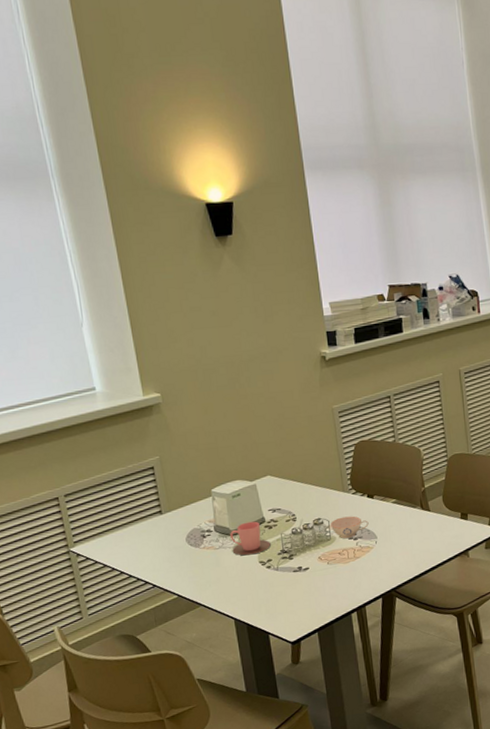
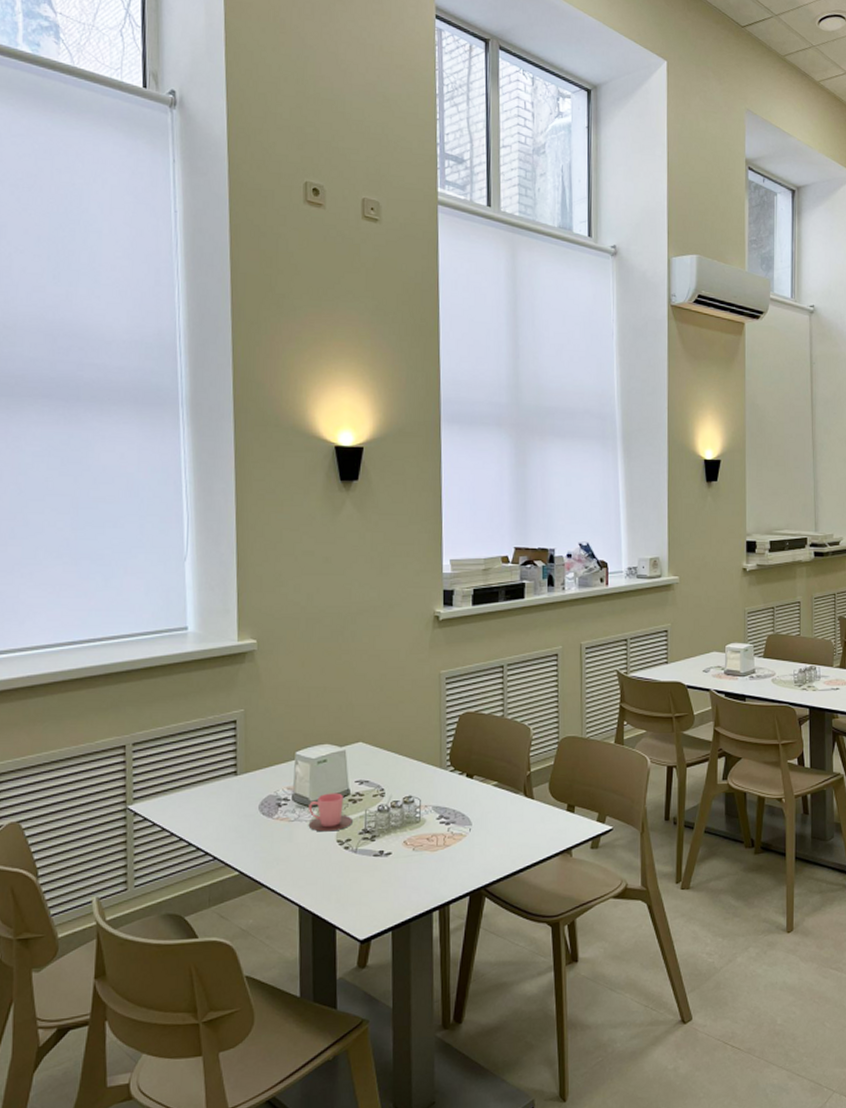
teacup: present [331,516,369,539] -> none [422,796,465,823]

